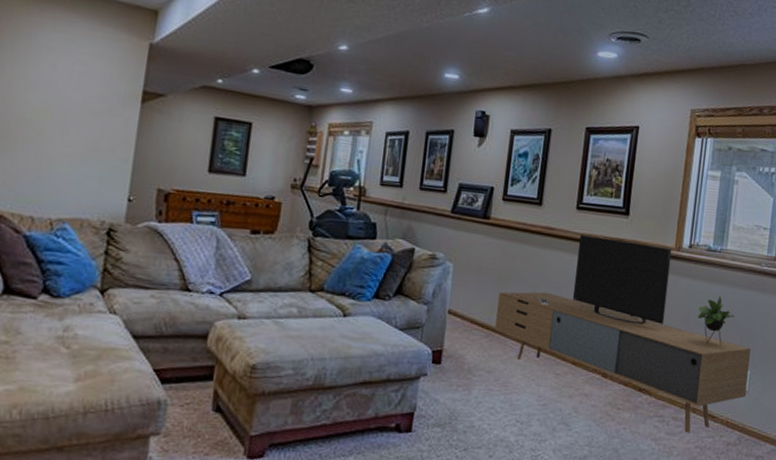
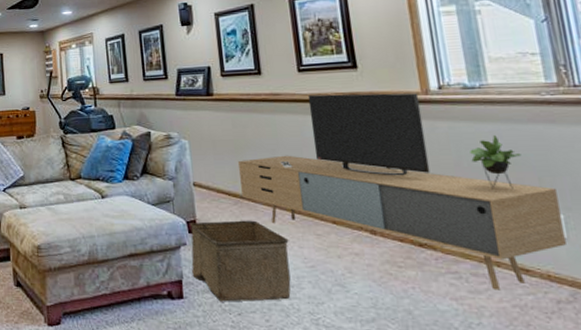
storage bin: none [426,352,529,437] -> present [189,220,291,302]

